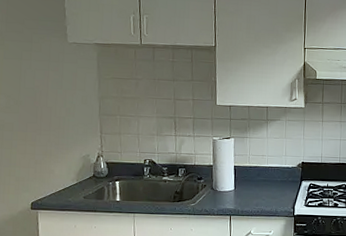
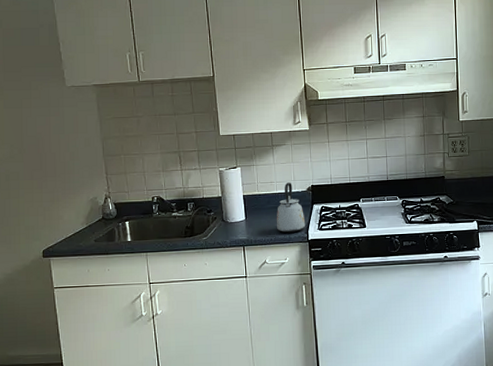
kettle: none [264,157,293,207] -> present [276,182,306,233]

